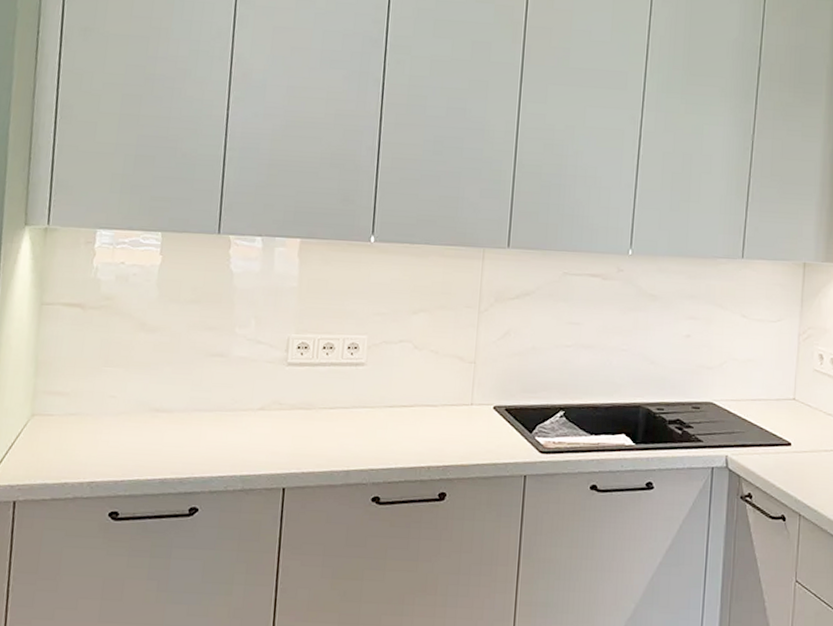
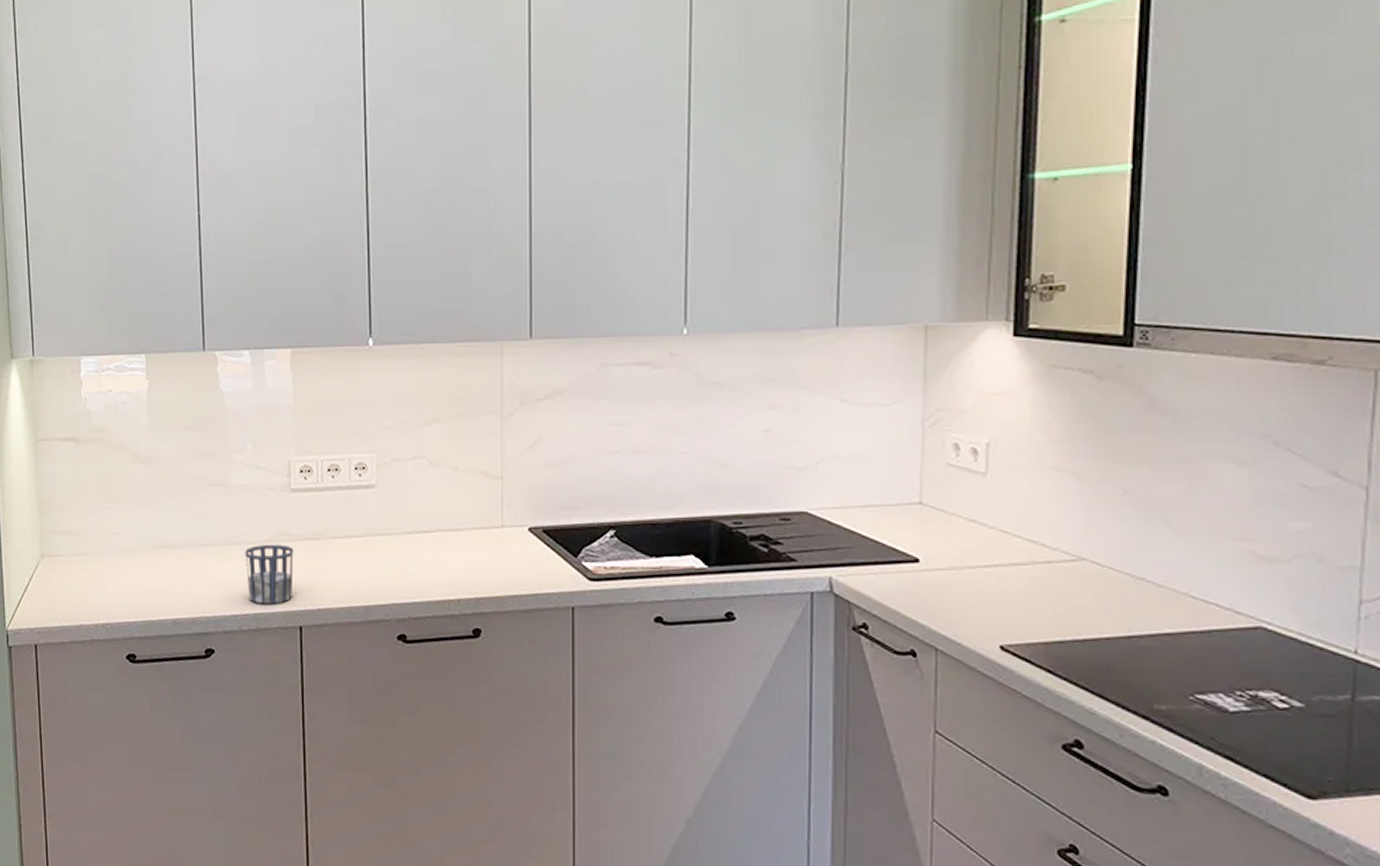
cup: none [237,411,285,467] -> present [245,544,294,604]

